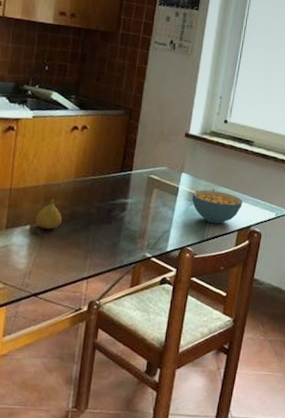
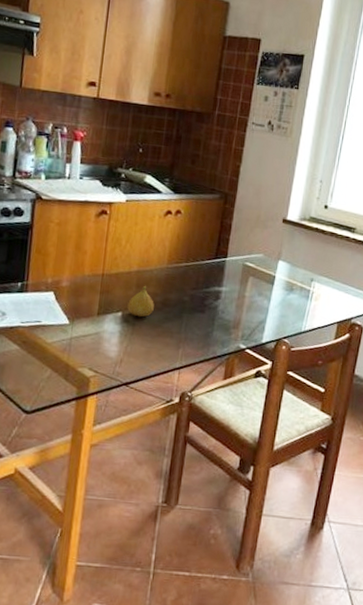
cereal bowl: present [192,190,243,224] -> none [289,279,343,315]

